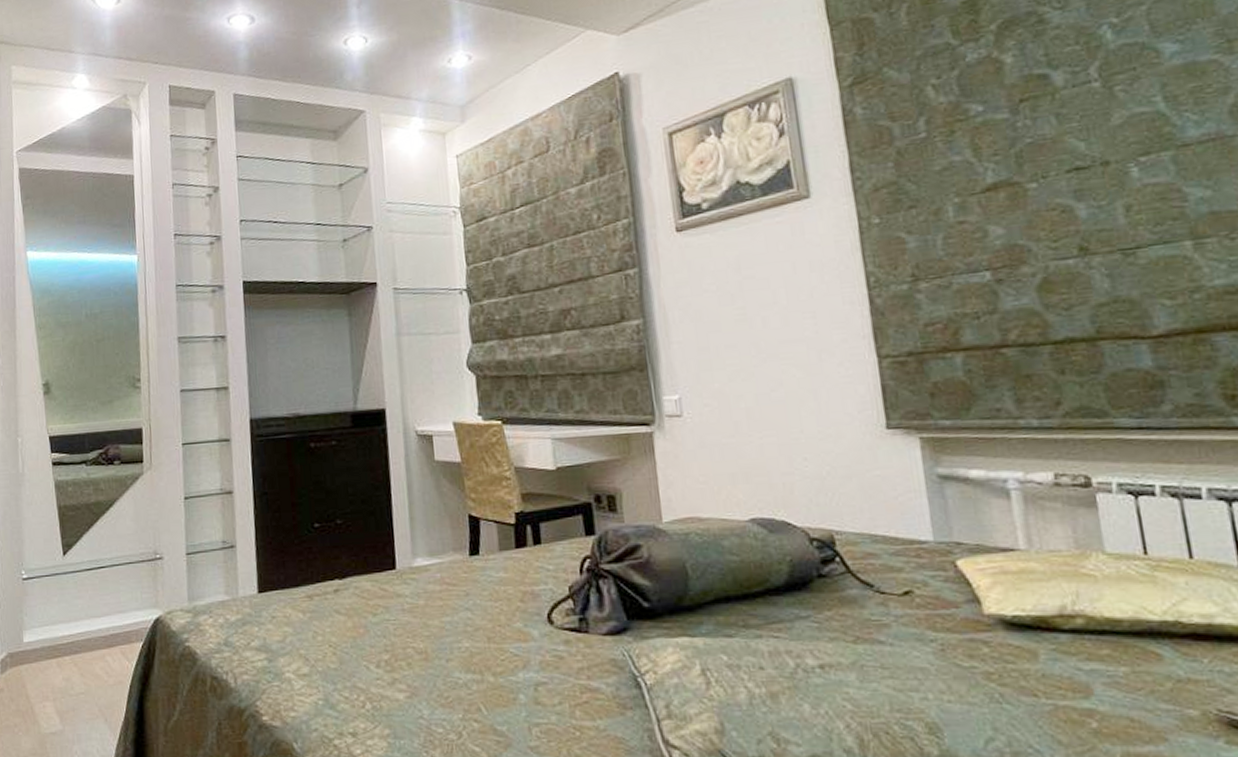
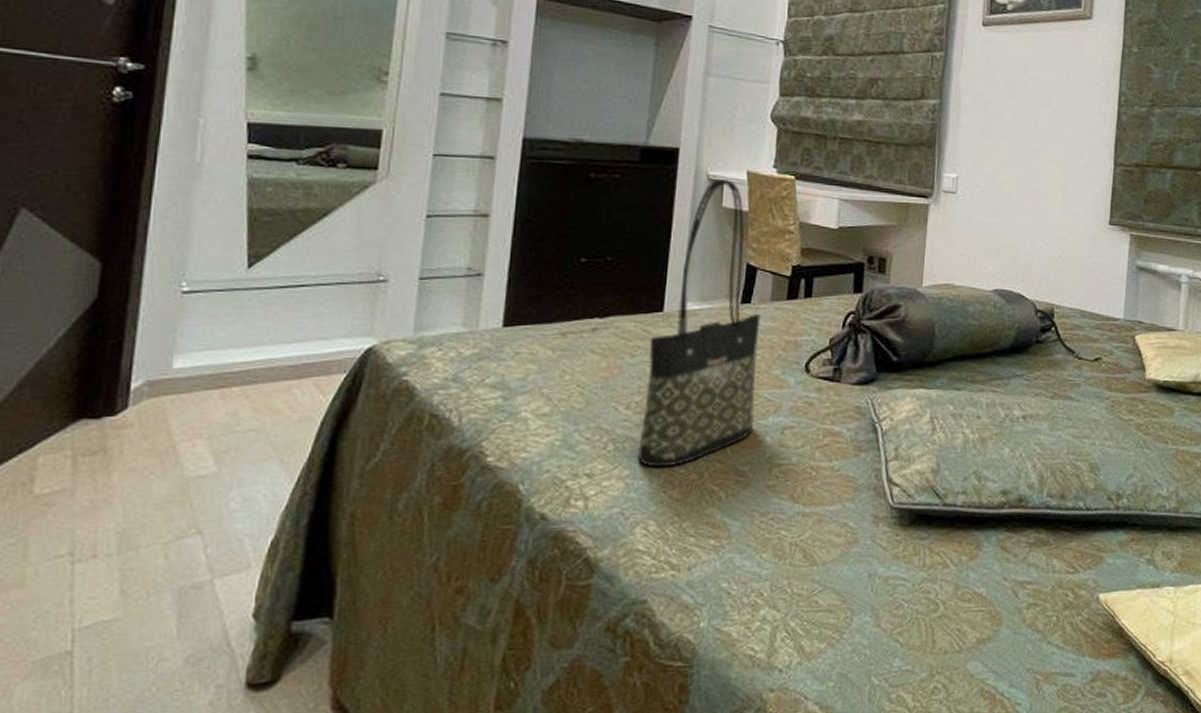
tote bag: none [387,432,505,727] -> present [638,178,761,468]

